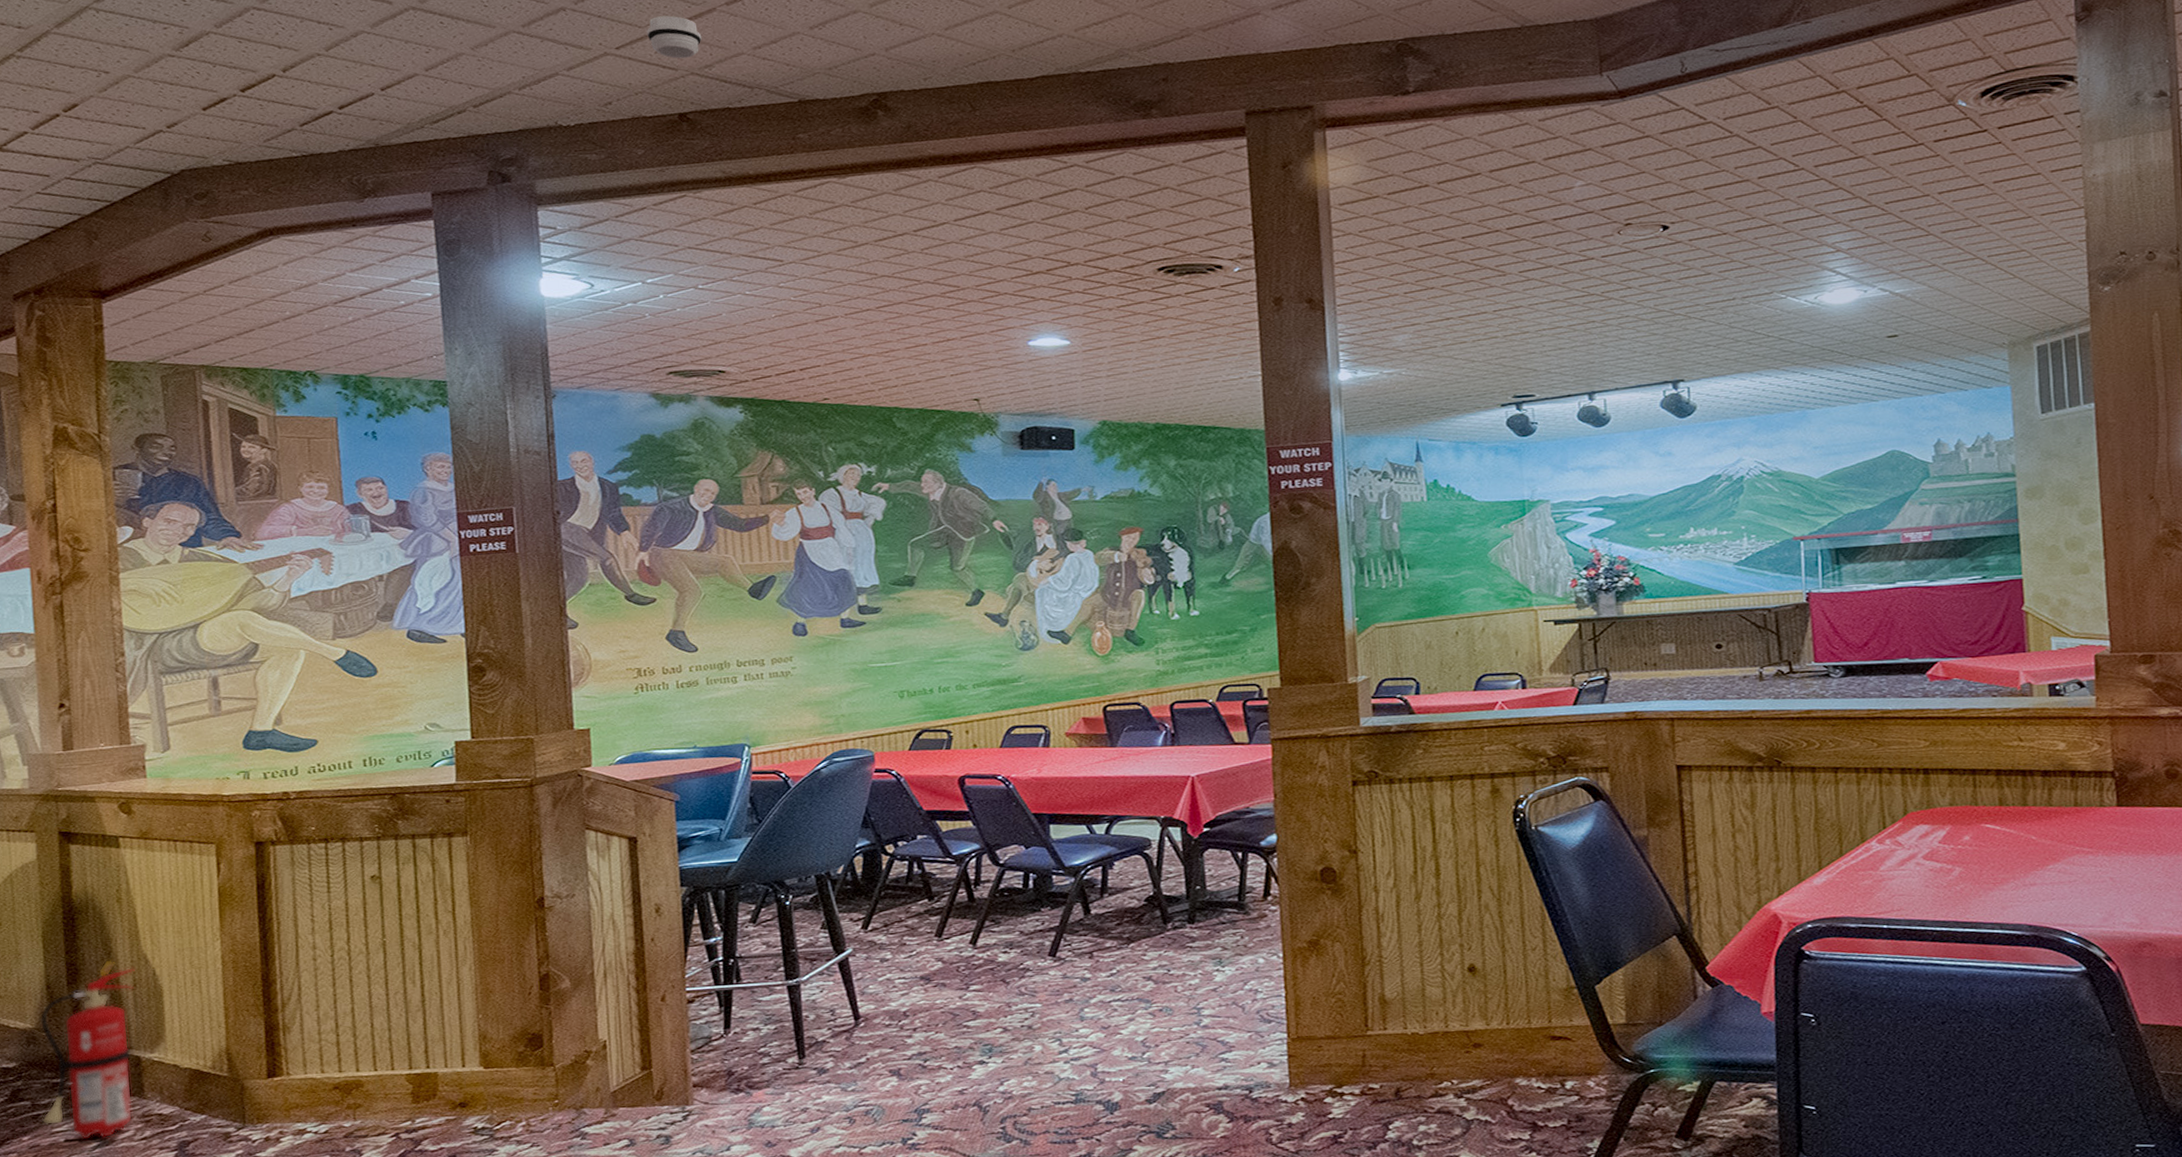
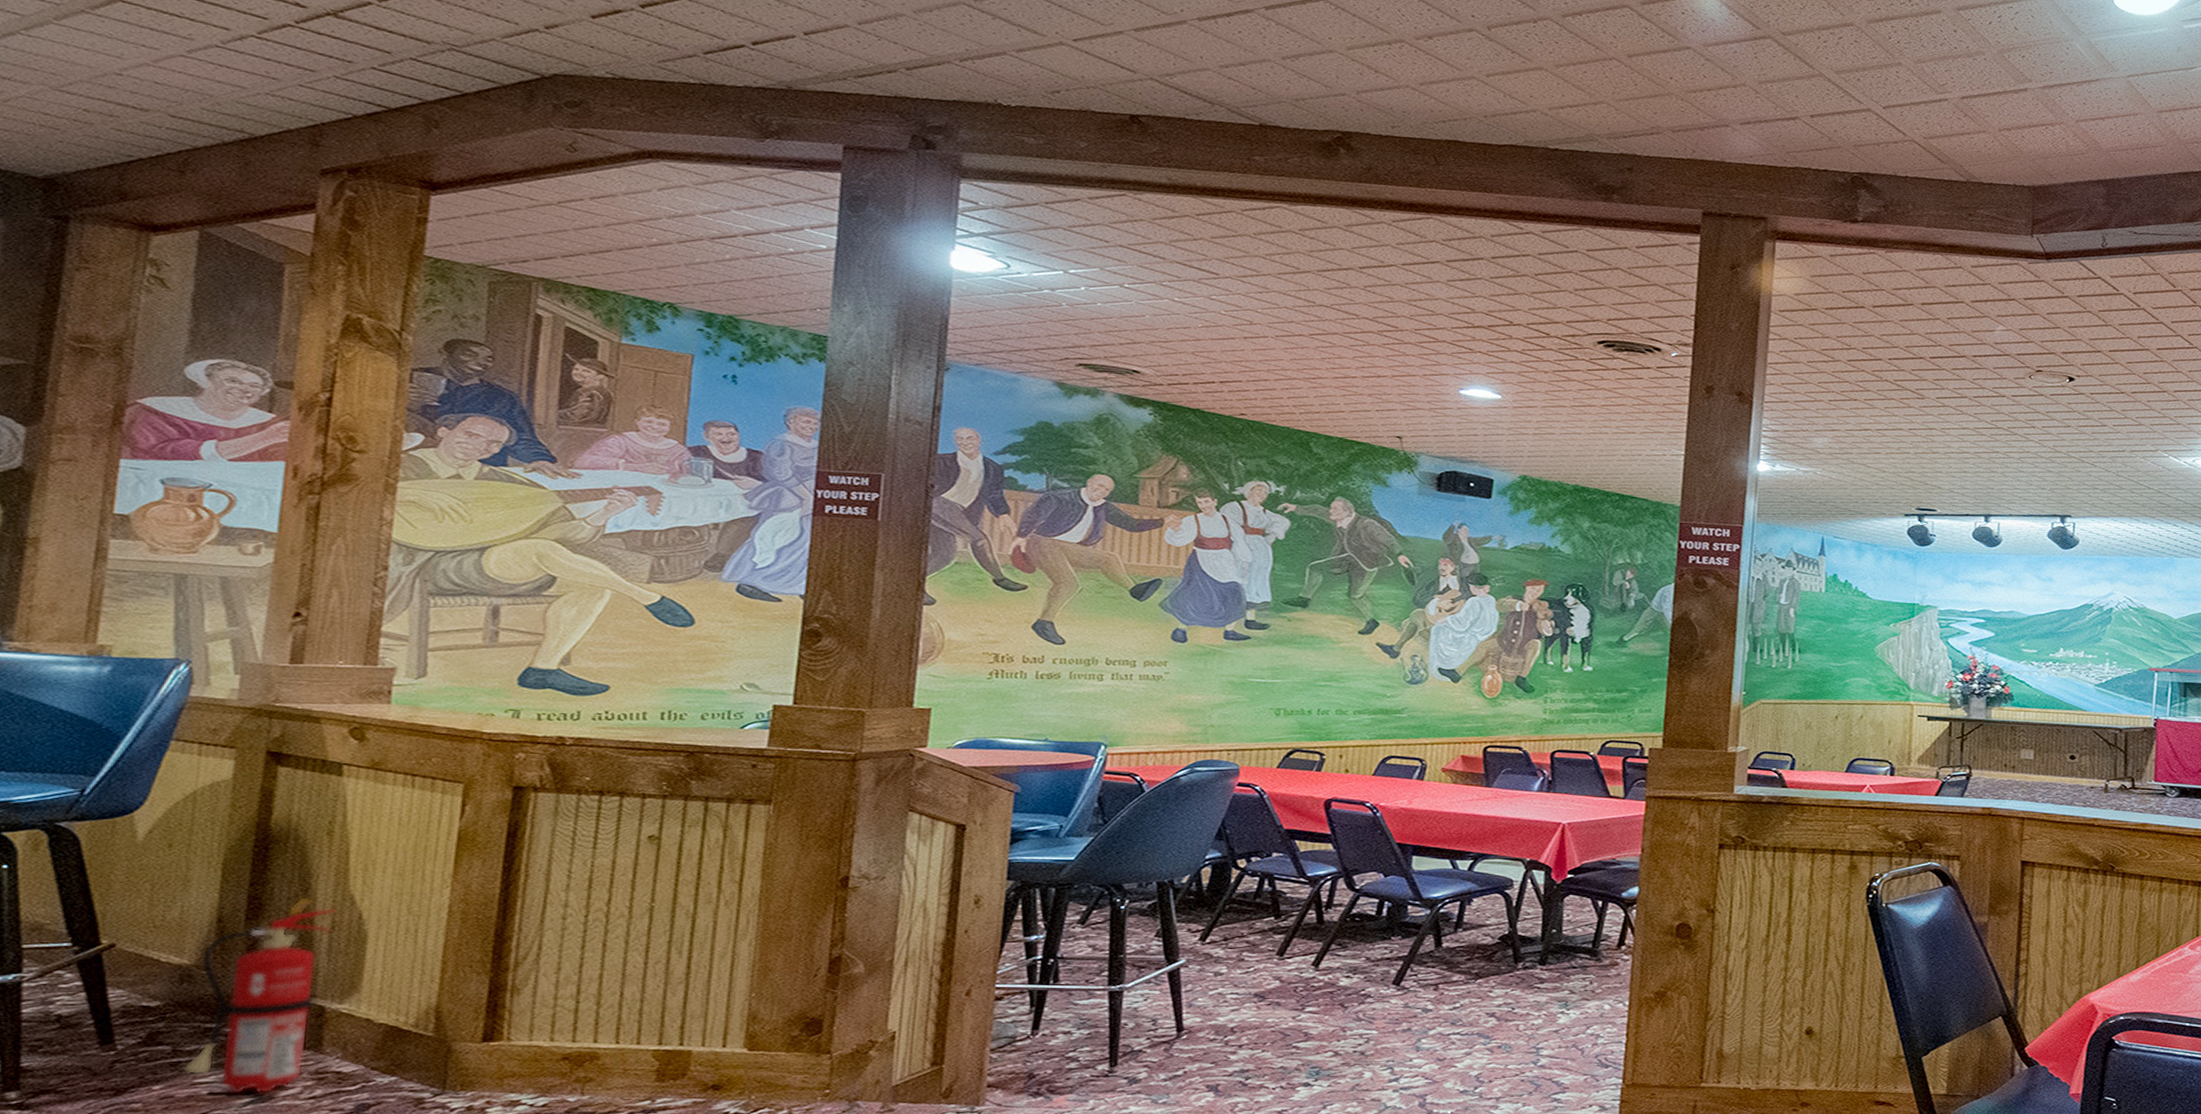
smoke detector: present [646,15,702,59] -> none [1109,17,1167,64]

